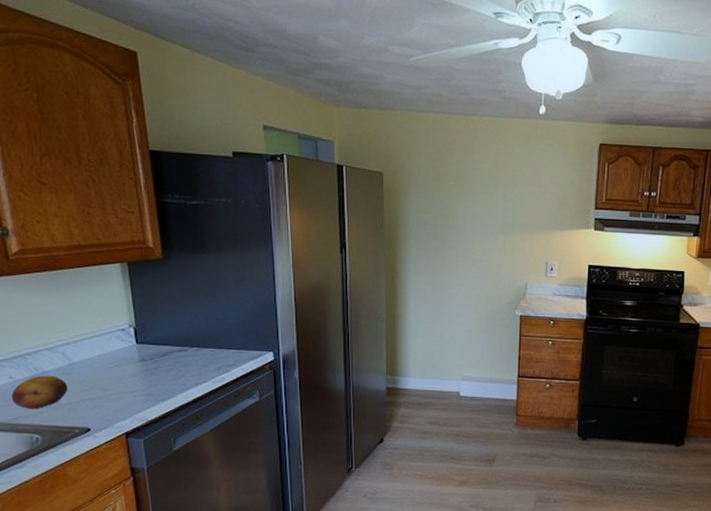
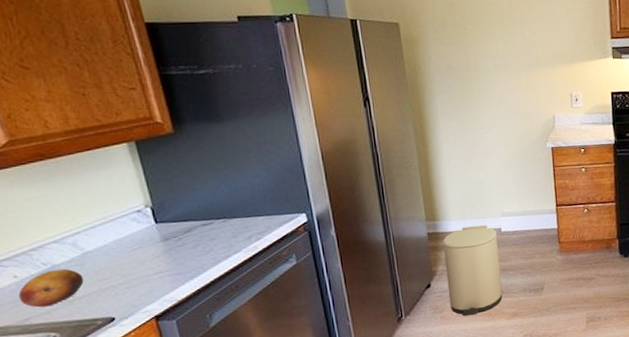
pedal bin: none [399,385,454,477] -> present [443,224,502,317]

